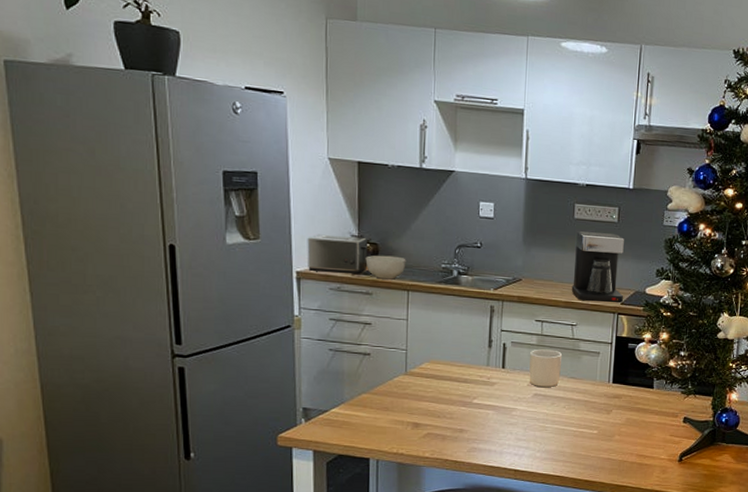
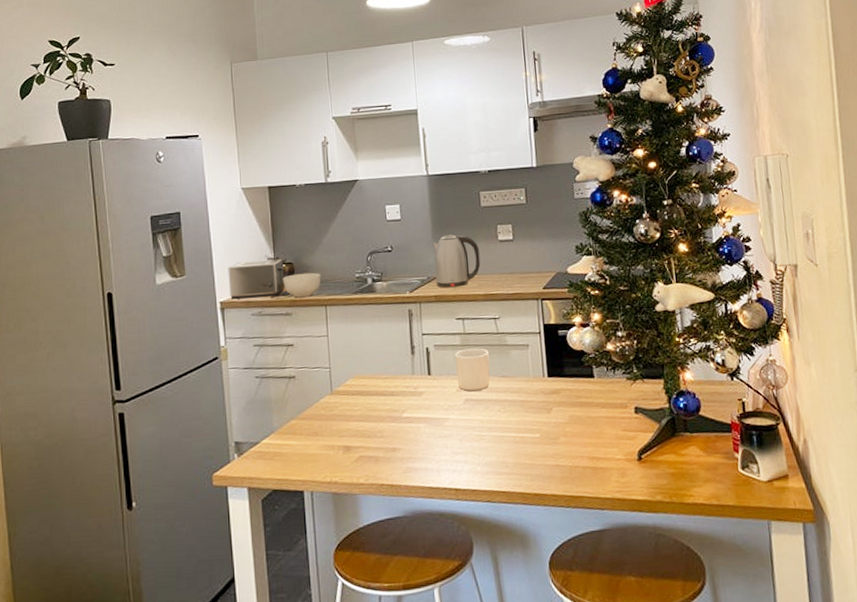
kettle: none [520,240,567,292] -> present [432,234,481,289]
coffee maker: present [571,231,624,303] -> none [486,215,546,292]

